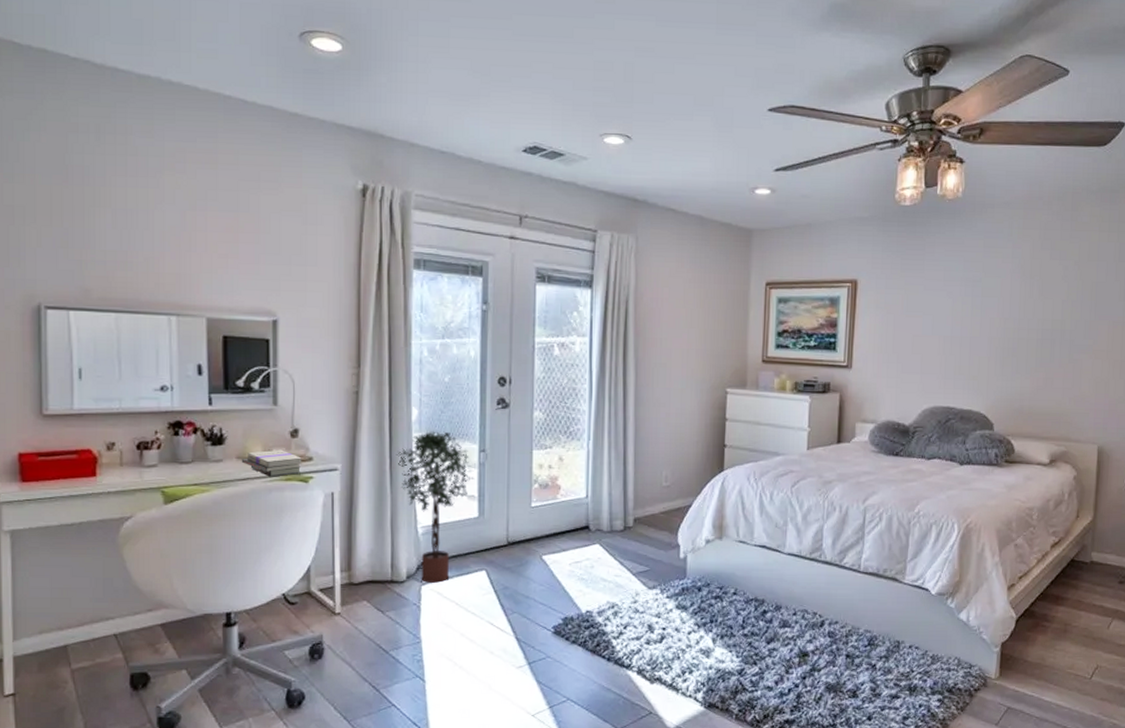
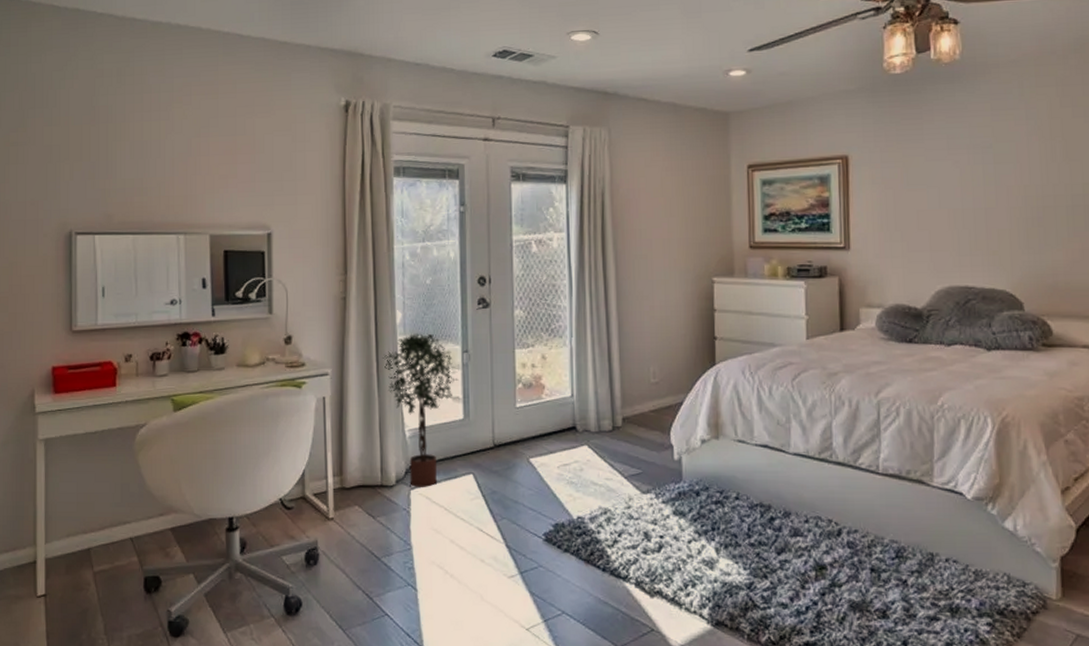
books: present [241,449,302,477] -> none [241,356,295,383]

